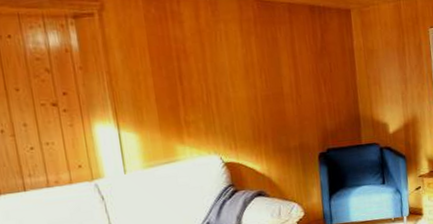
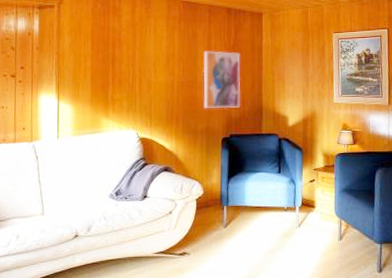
wall art: none [288,56,335,123] -> present [203,51,241,109]

